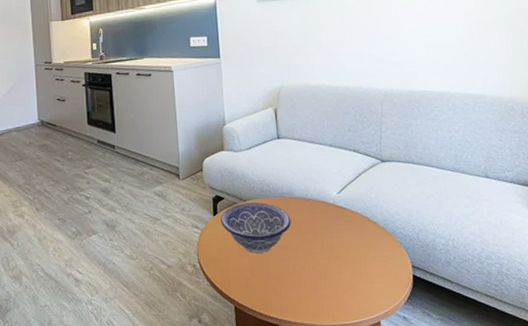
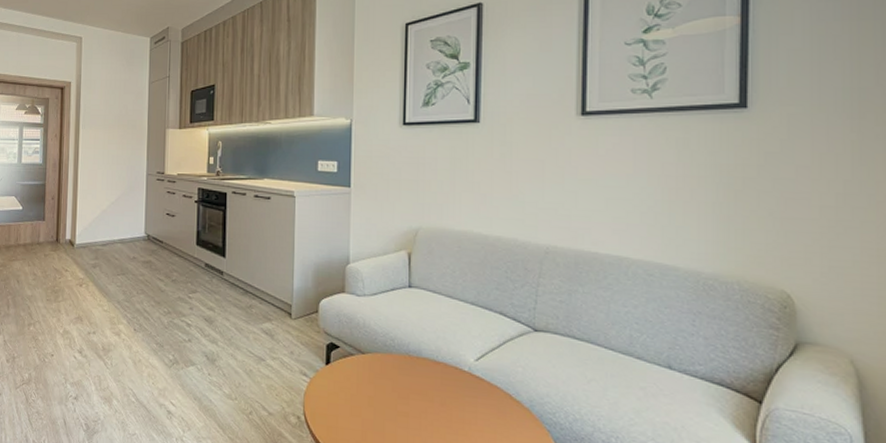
decorative bowl: present [221,202,291,253] -> none [333,355,416,416]

